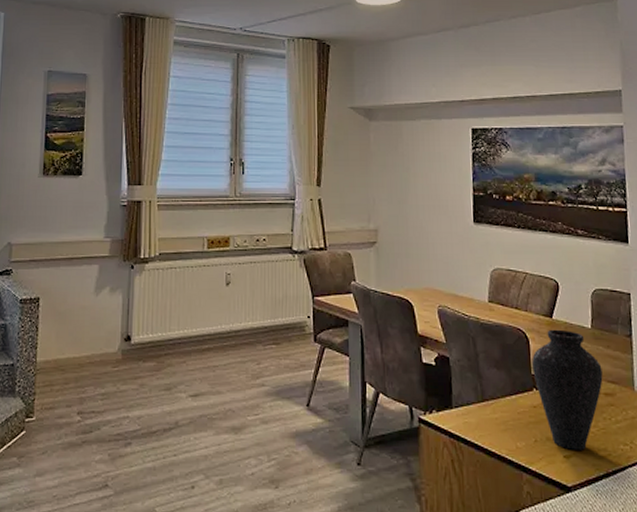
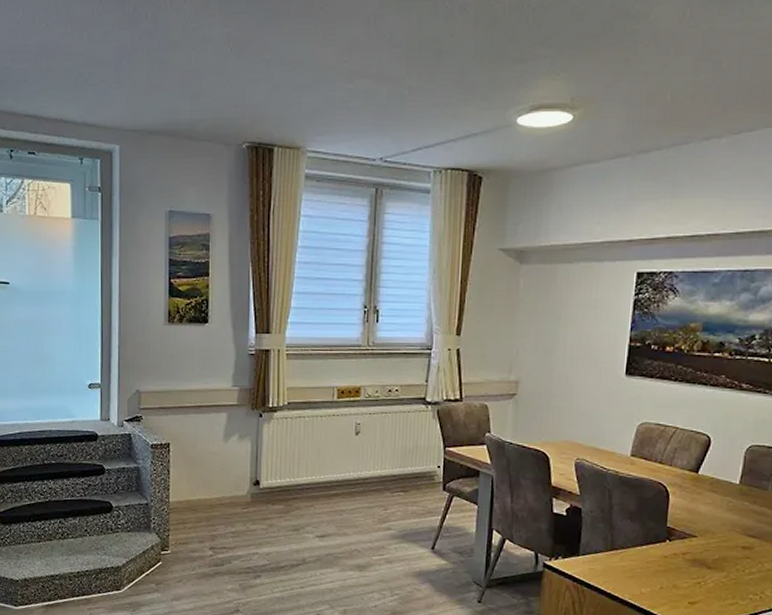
vase: present [532,329,603,450] -> none [668,484,744,598]

